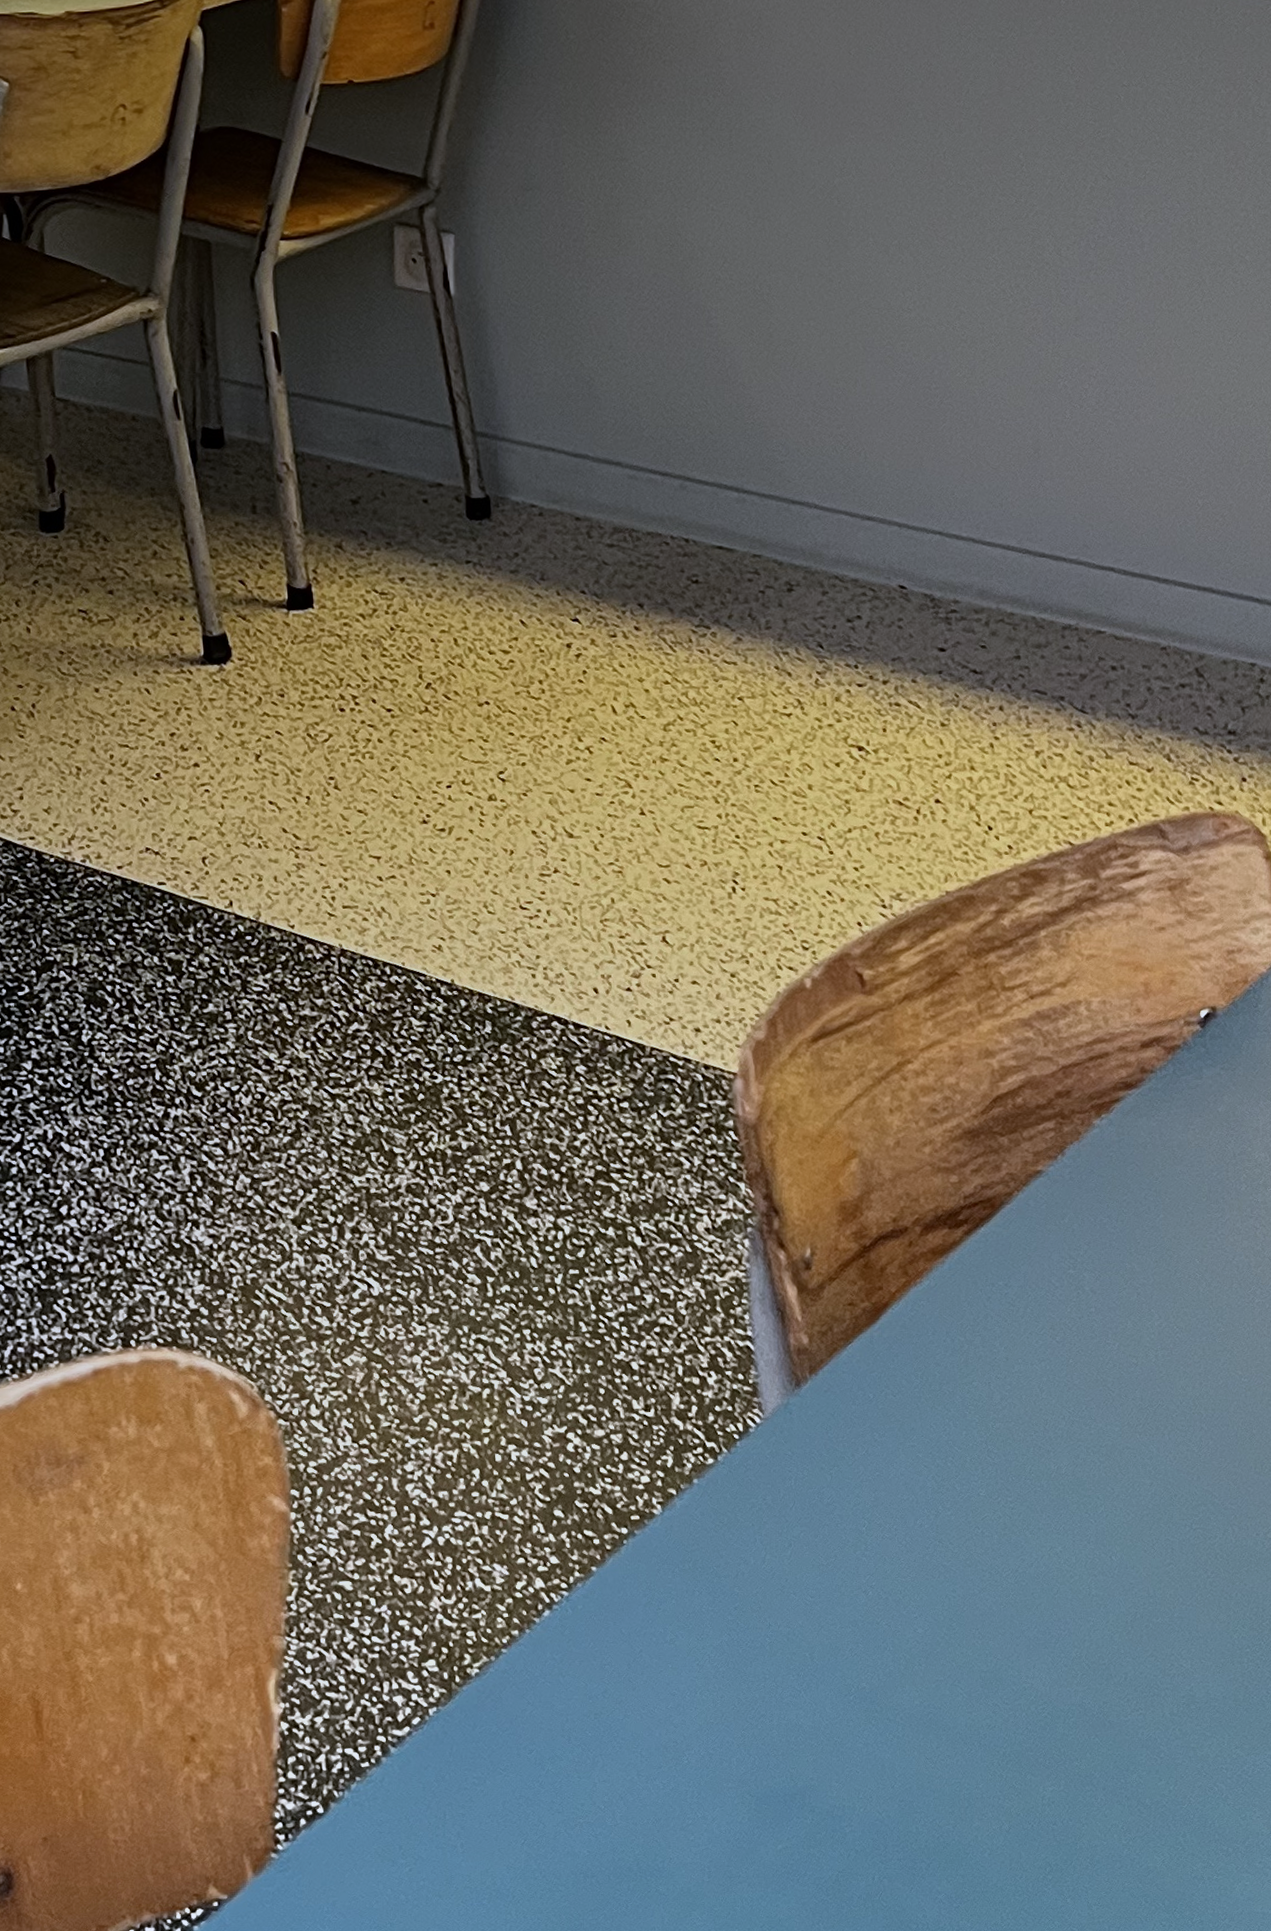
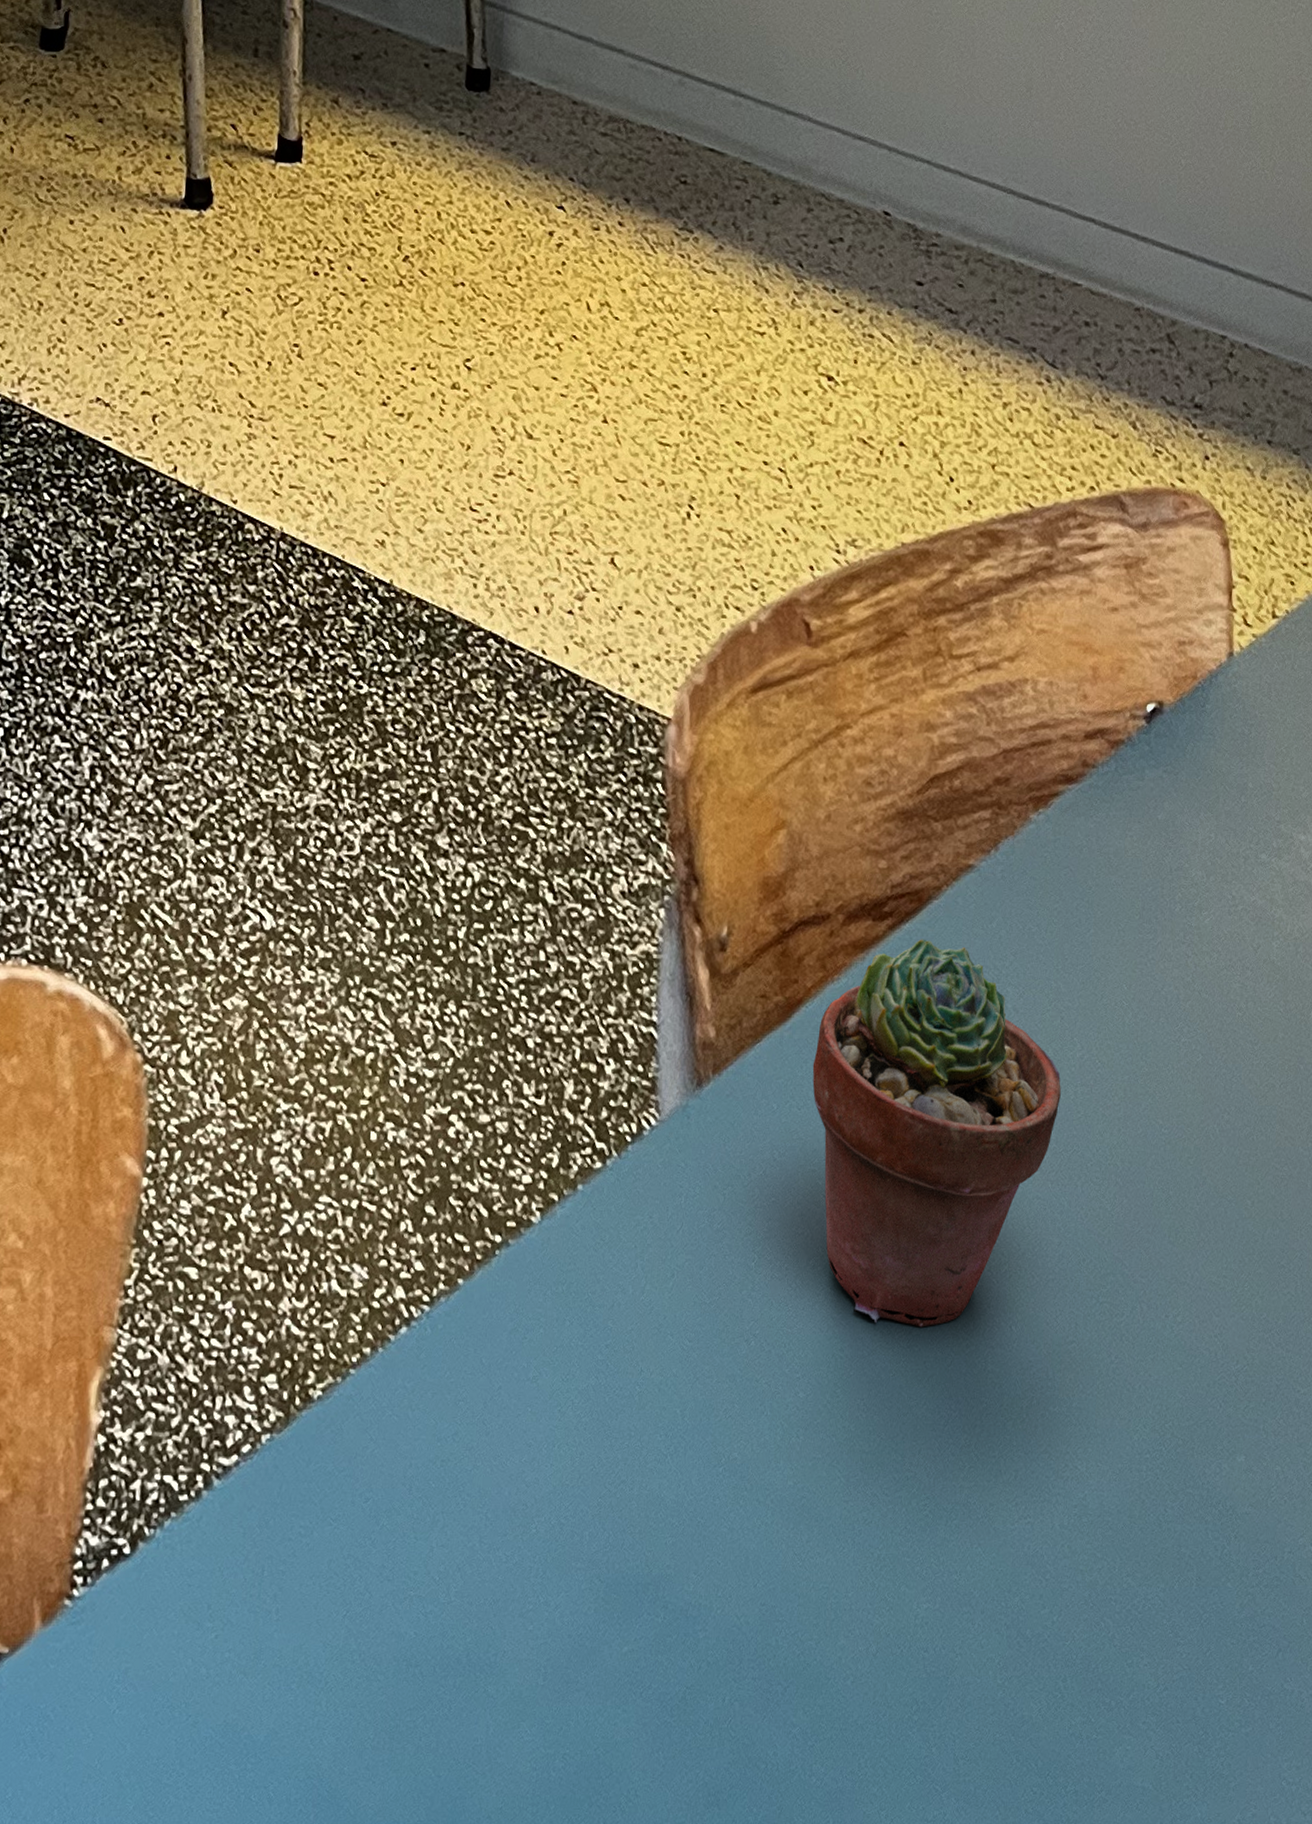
potted succulent: none [903,1239,1142,1566] -> present [812,939,1061,1328]

